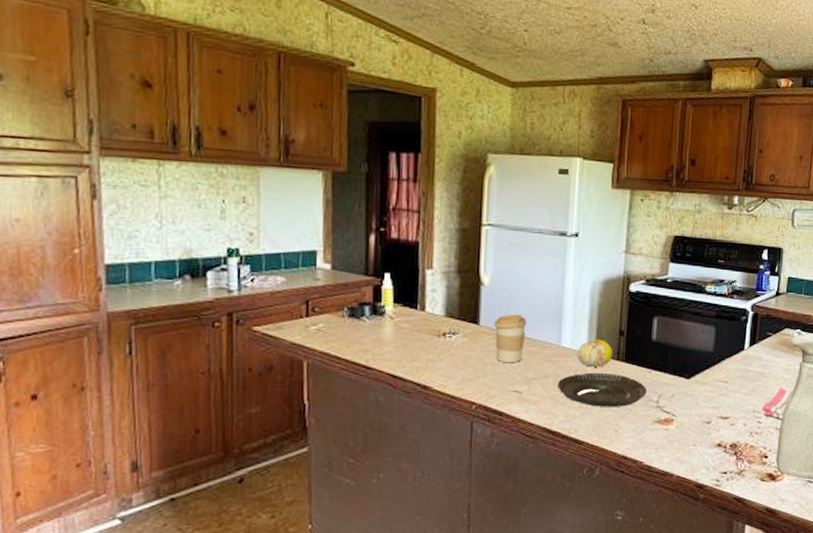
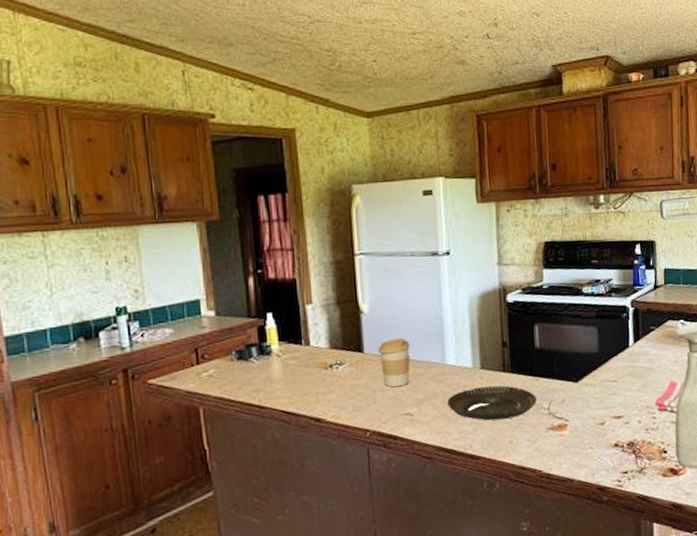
fruit: present [577,339,613,367] -> none [462,353,498,382]

